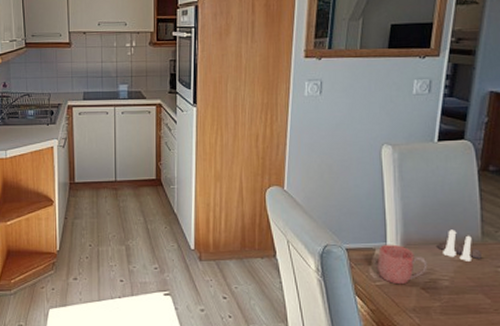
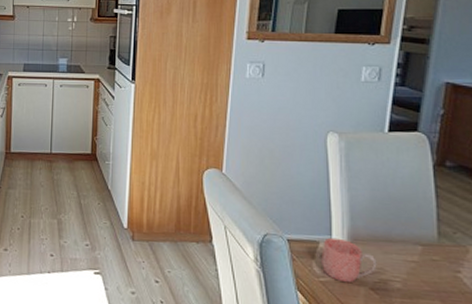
salt and pepper shaker set: present [437,229,481,261] -> none [387,227,438,263]

